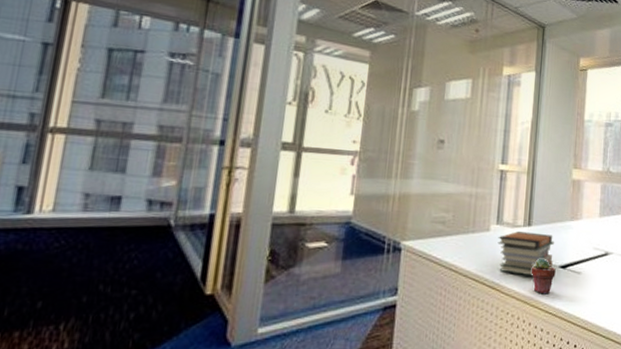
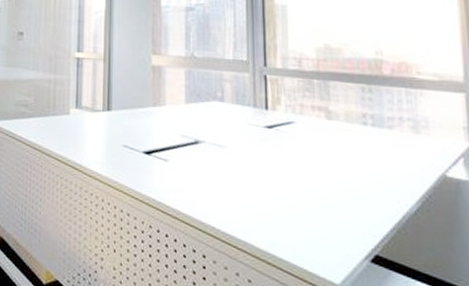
book stack: present [497,231,554,276] -> none [78,116,136,160]
potted succulent: present [531,258,556,294] -> none [113,143,140,179]

